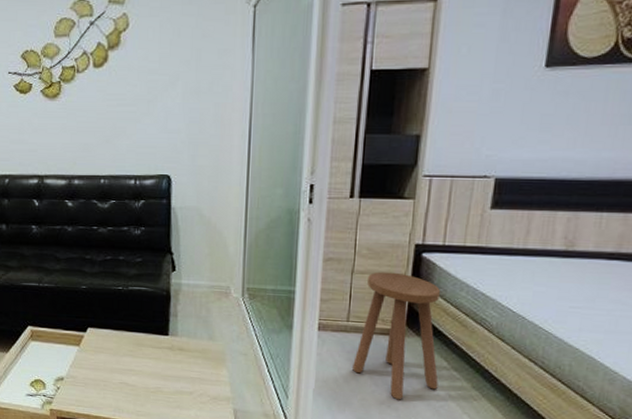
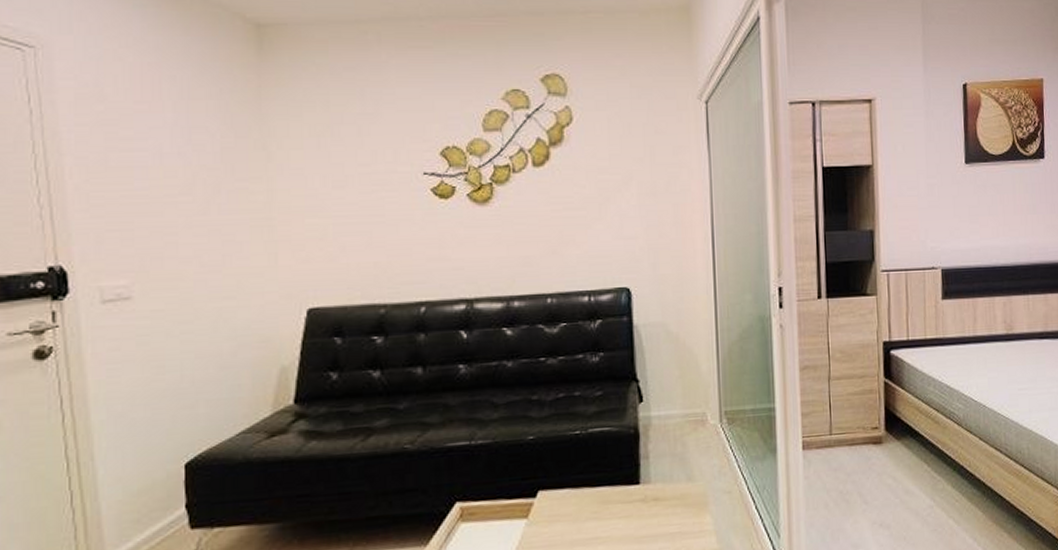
stool: present [353,271,440,400] -> none [841,374,923,516]

